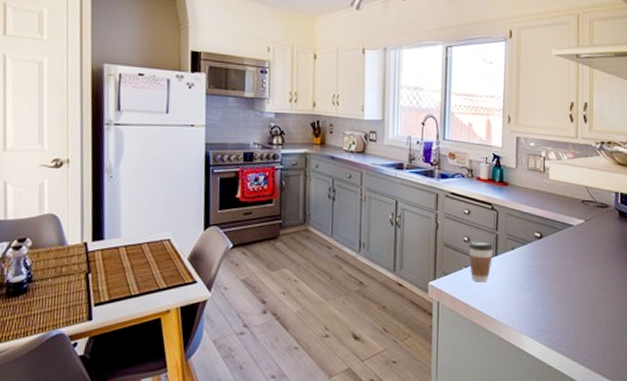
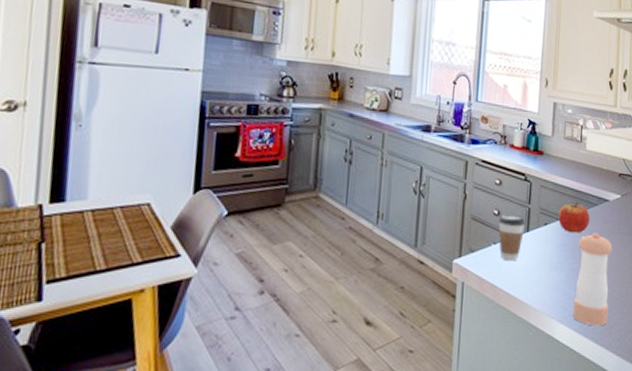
apple: none [524,227,555,256] -> present [557,202,590,233]
pepper shaker: none [541,255,578,340] -> present [572,233,613,326]

